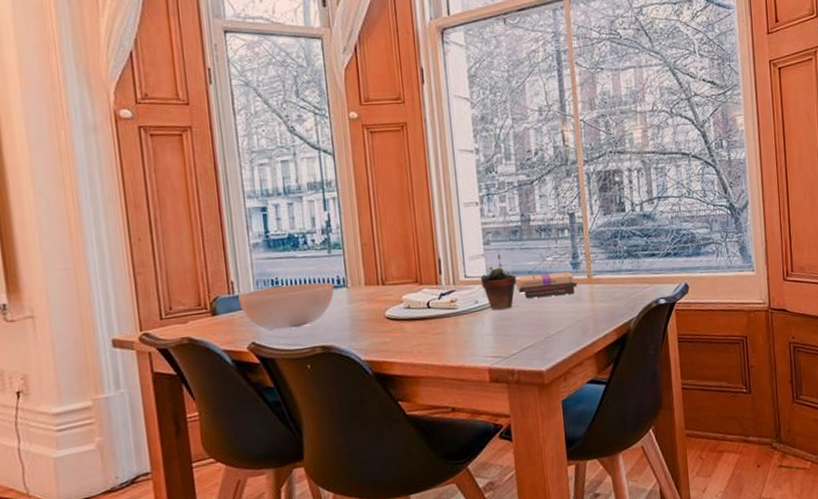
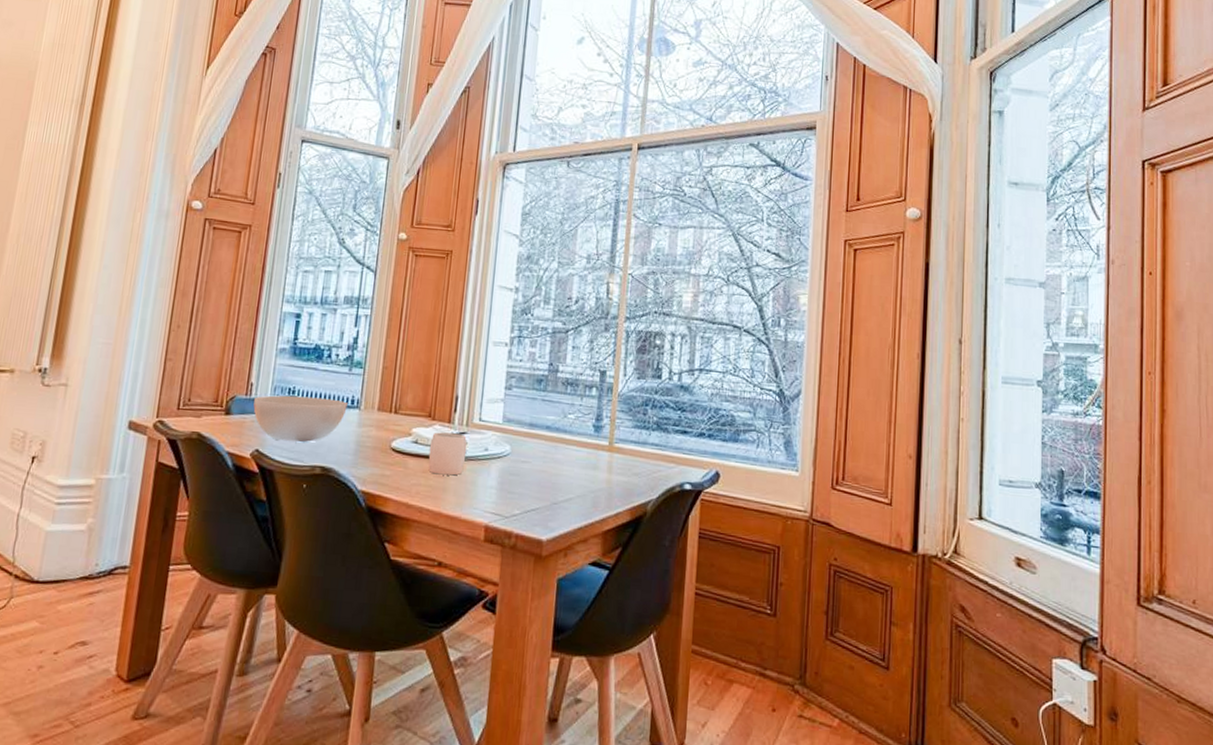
mug: none [422,292,459,333] -> present [428,432,467,476]
succulent plant: present [480,253,517,311] -> none [494,400,533,464]
books: present [516,272,577,298] -> none [531,430,596,459]

